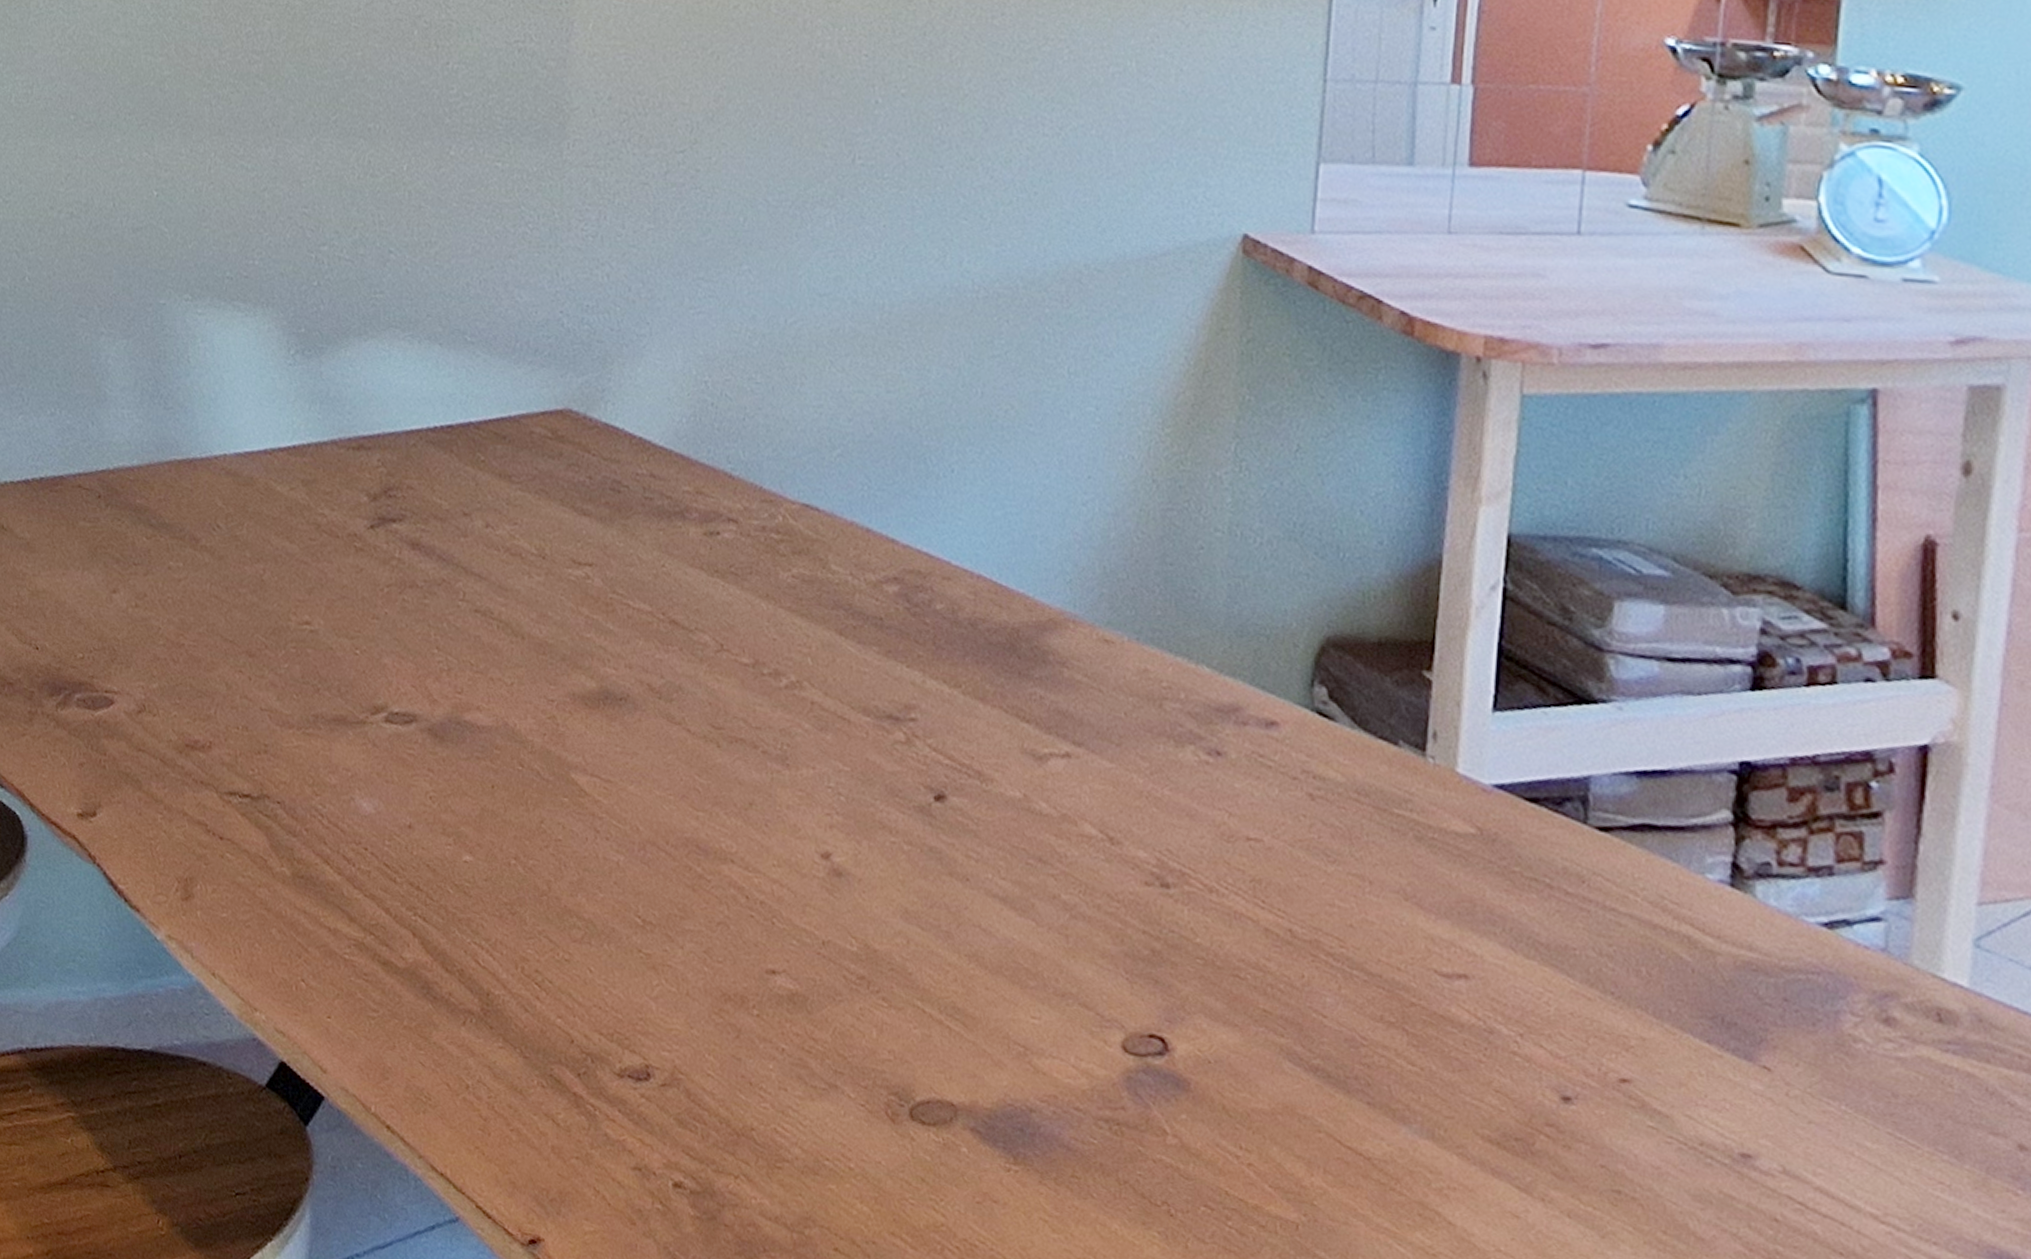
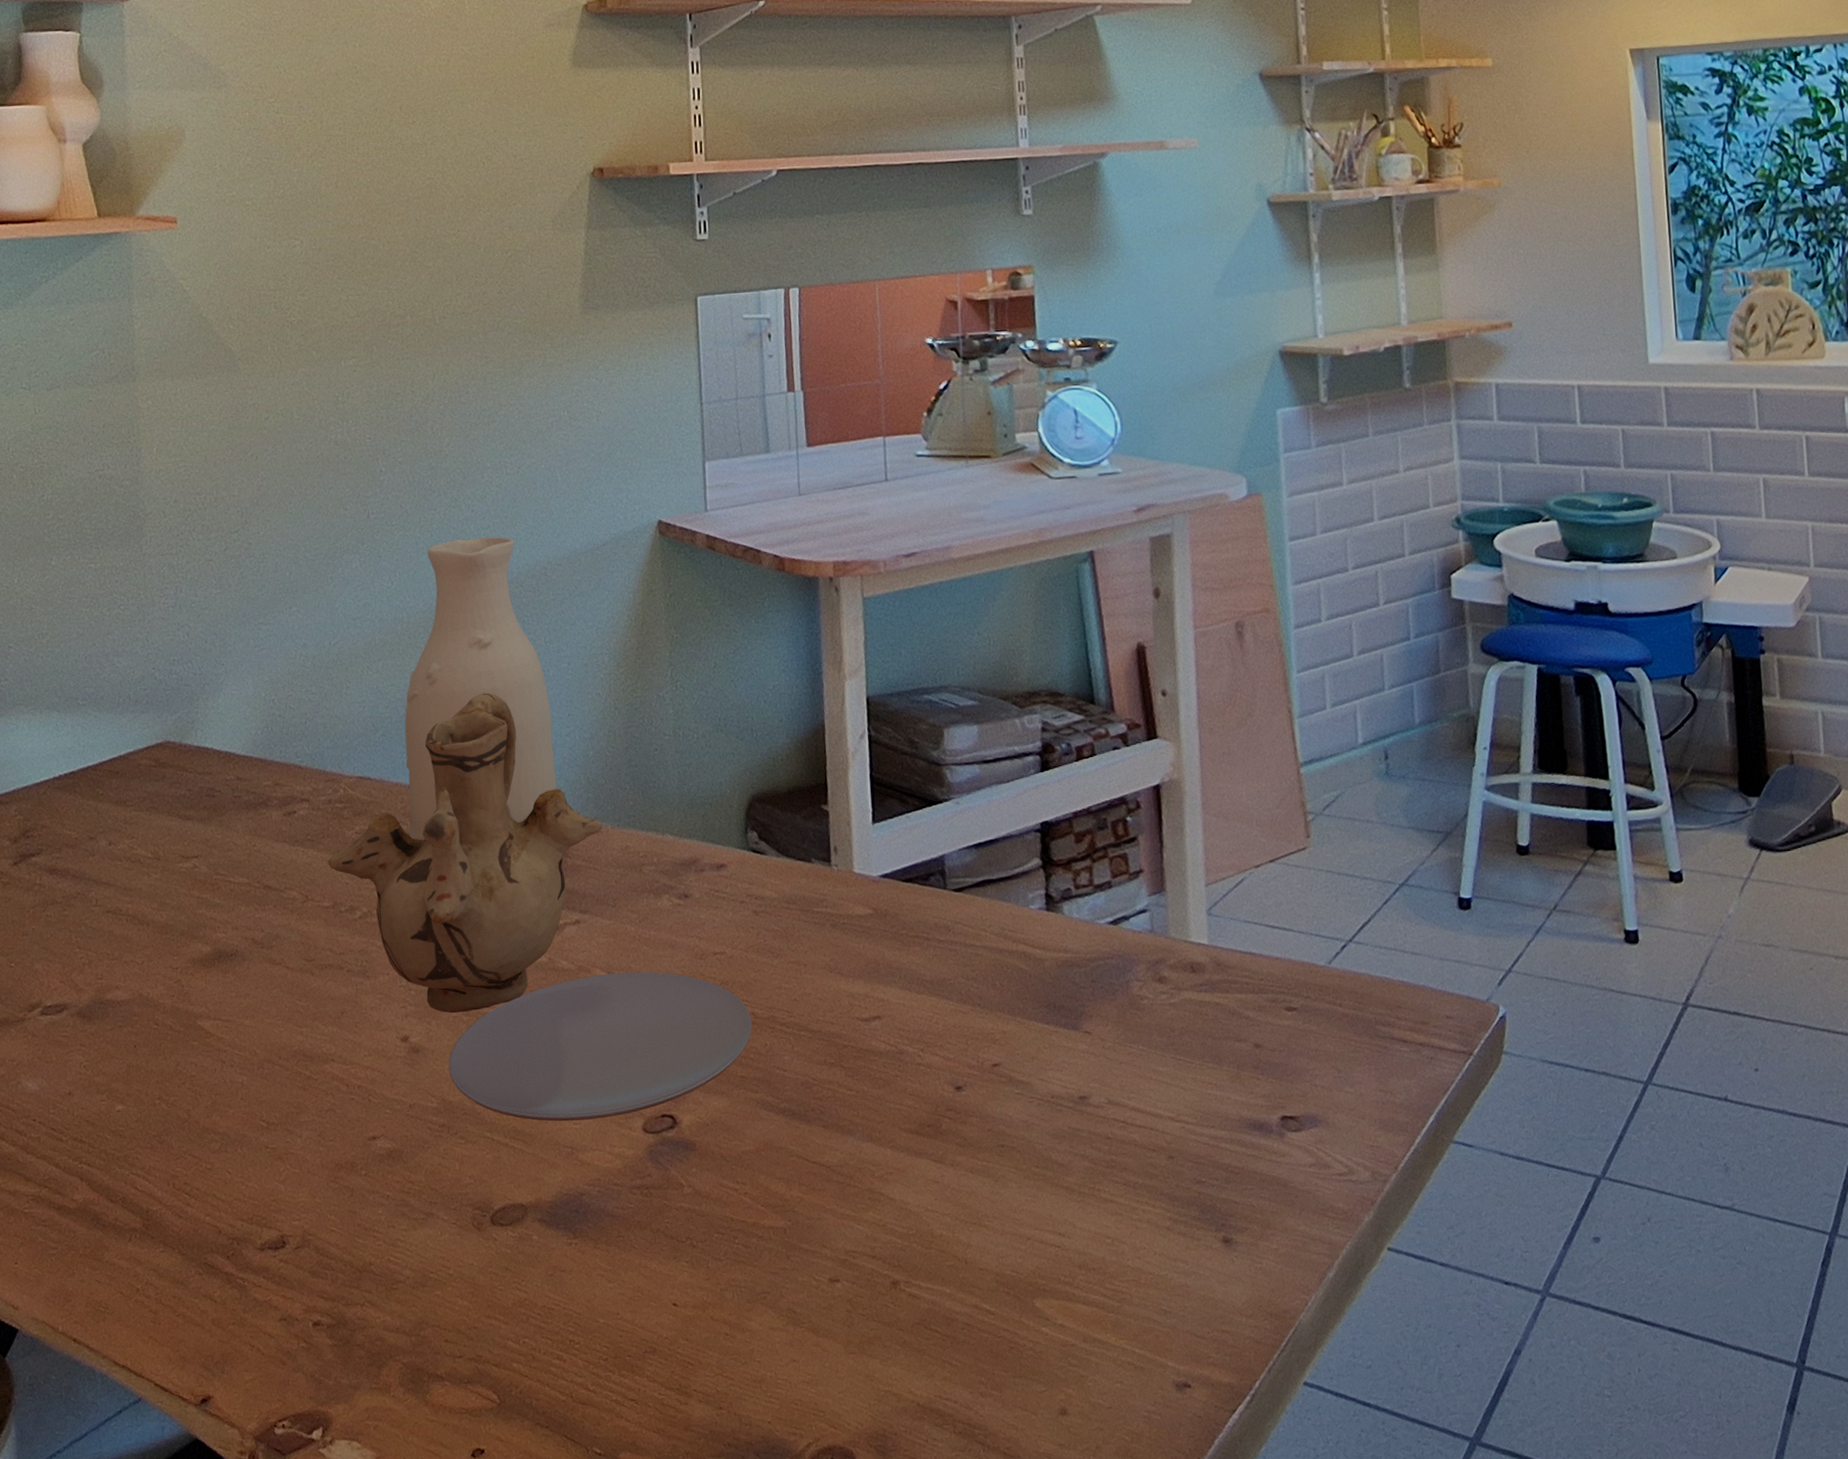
ceramic vessel: none [752,425,1117,841] -> present [327,692,603,1013]
ceramic pitcher: none [860,212,1065,608] -> present [404,537,557,840]
plate: none [877,829,1288,1022] -> present [448,971,753,1122]

